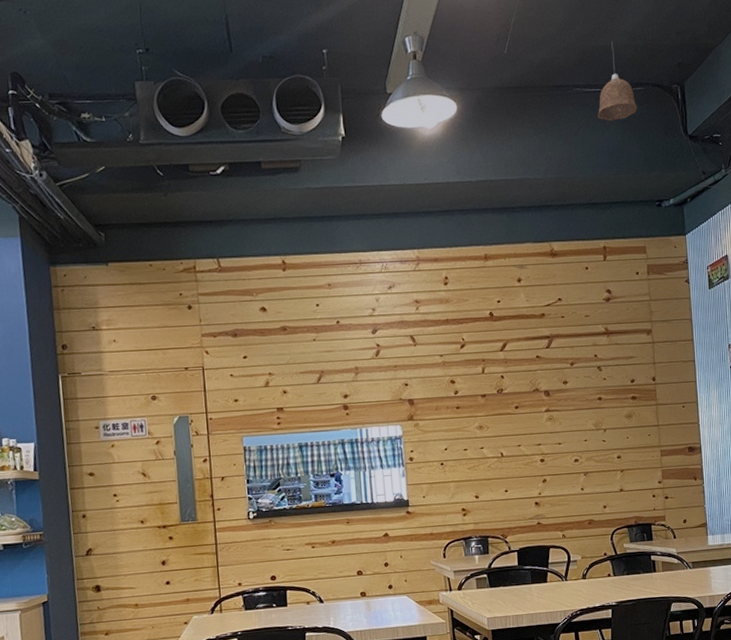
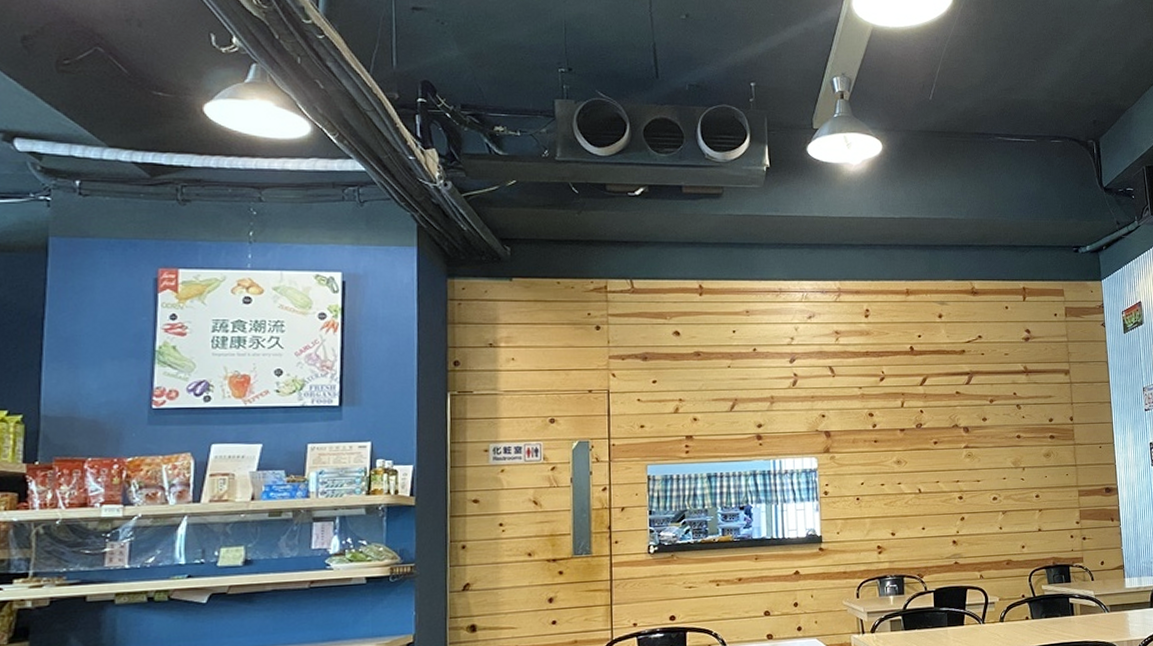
pendant lamp: present [597,41,638,121] -> none [1017,96,1056,169]

